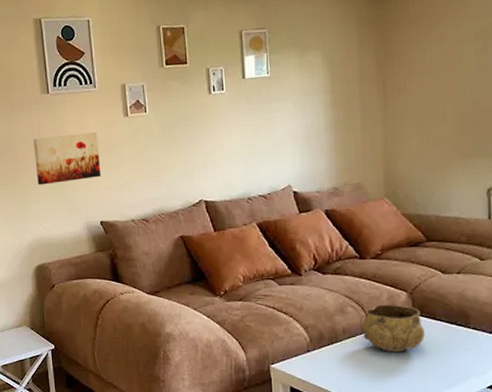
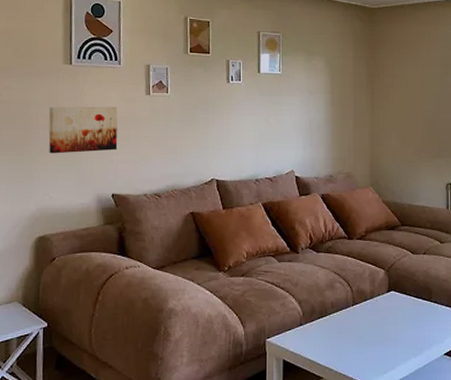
decorative bowl: present [362,304,425,351] -> none [348,280,397,324]

